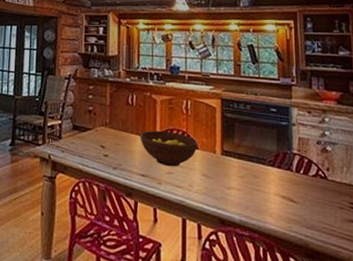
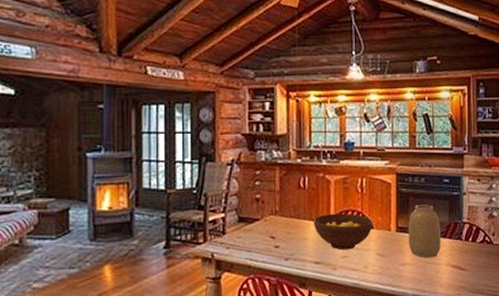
vase: none [234,131,269,186] -> present [408,205,441,258]

